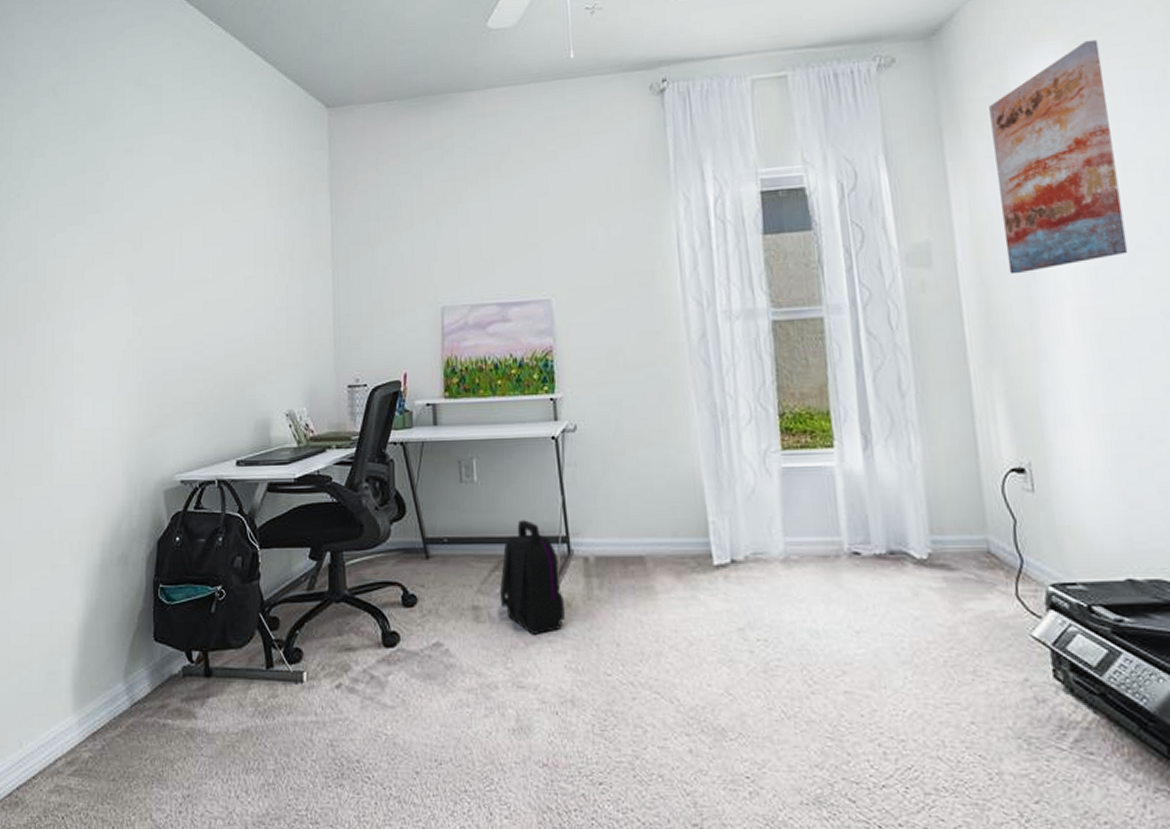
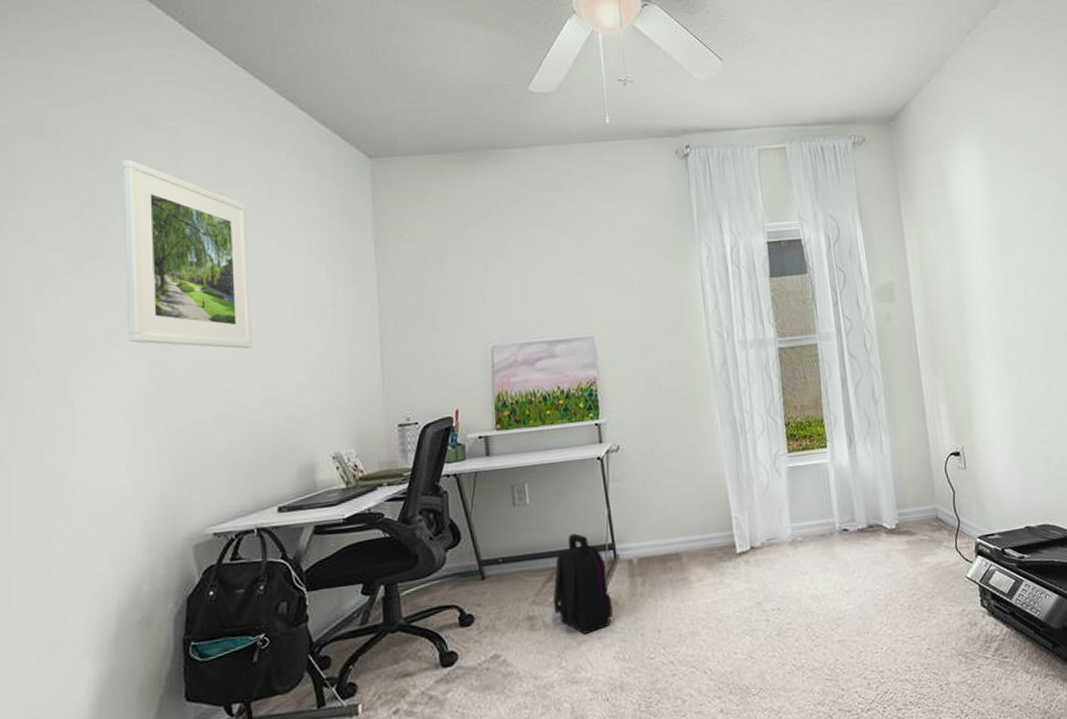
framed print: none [116,117,218,301] -> present [122,159,252,349]
wall art: present [989,39,1128,275] -> none [931,131,1022,306]

